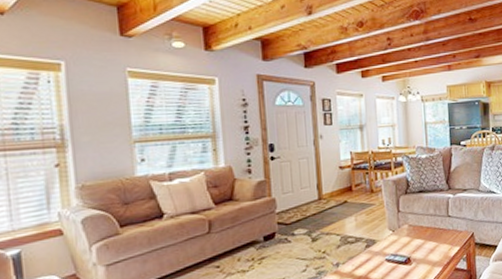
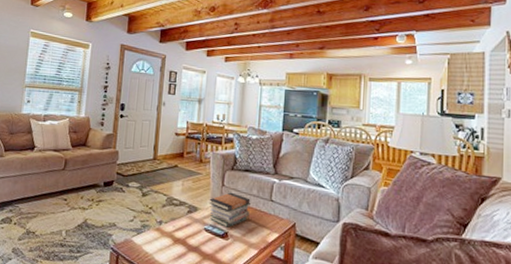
book stack: none [386,216,430,253] -> present [209,192,251,228]

